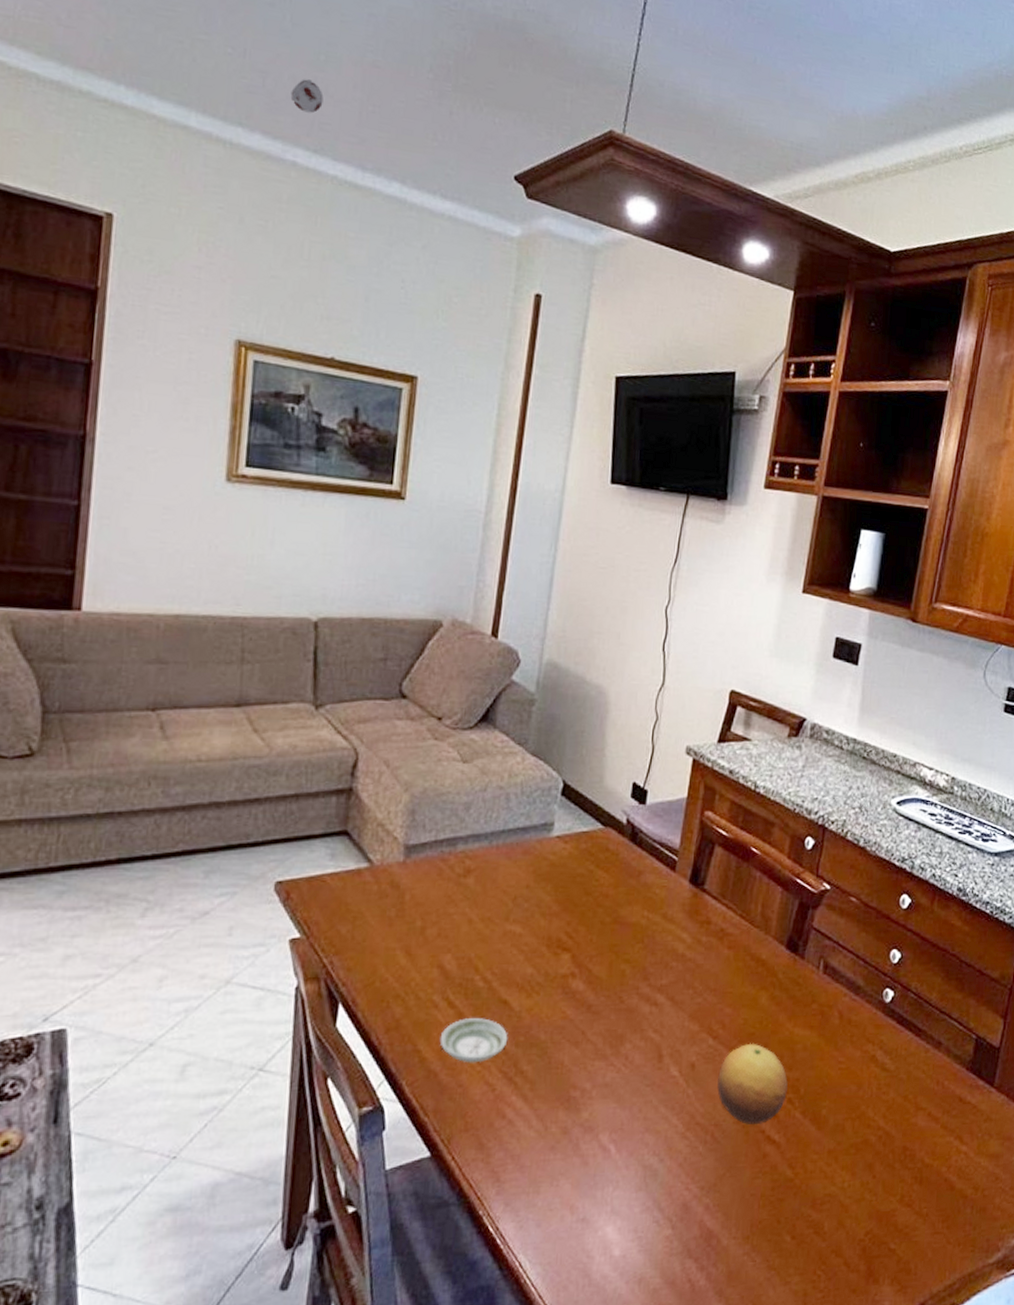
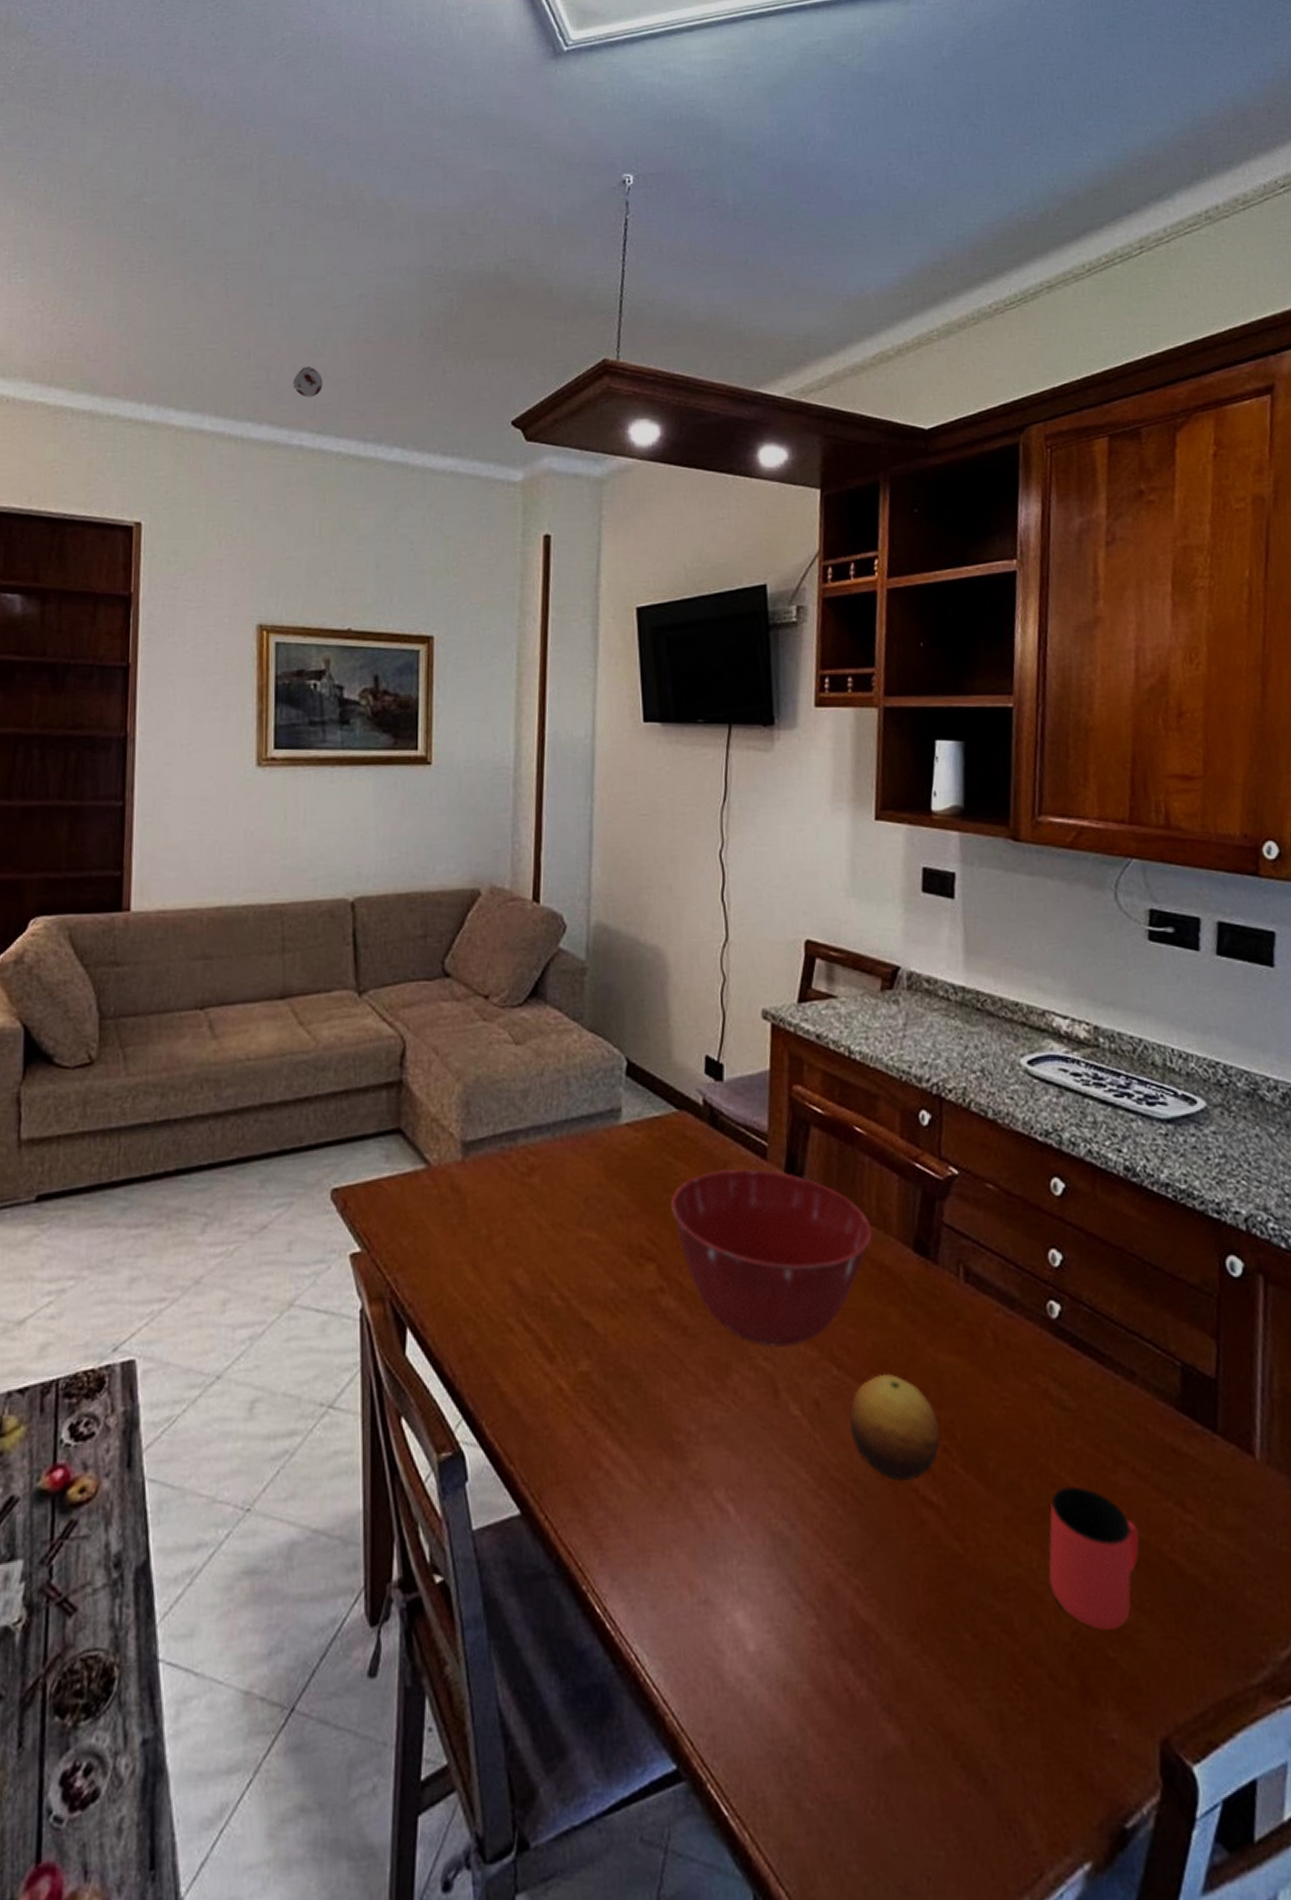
saucer: present [439,1018,508,1063] -> none [518,1344,595,1400]
mixing bowl: none [588,877,755,1022] -> present [670,1168,873,1347]
cup: none [855,1127,926,1229] -> present [1048,1486,1140,1630]

